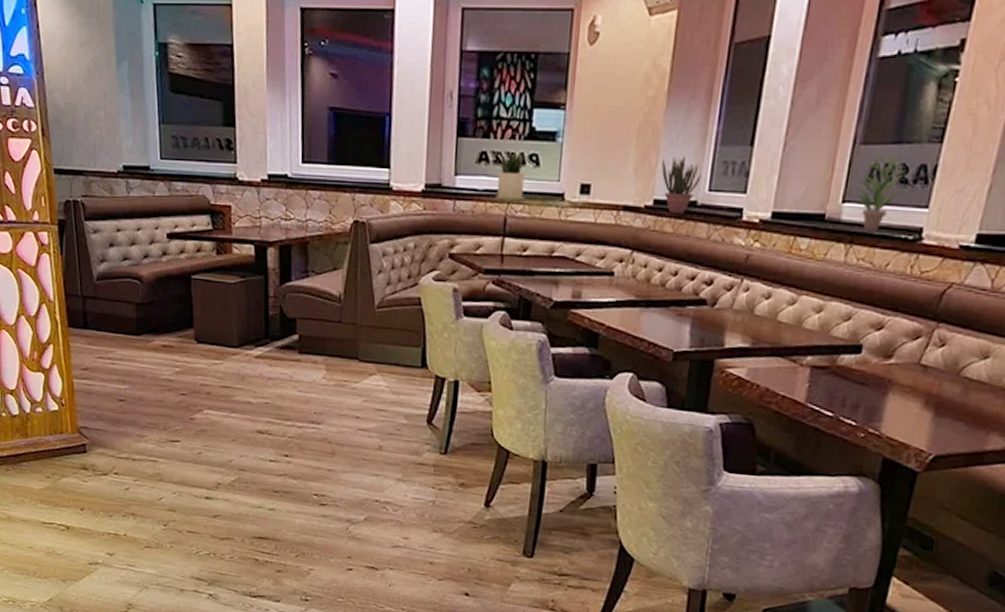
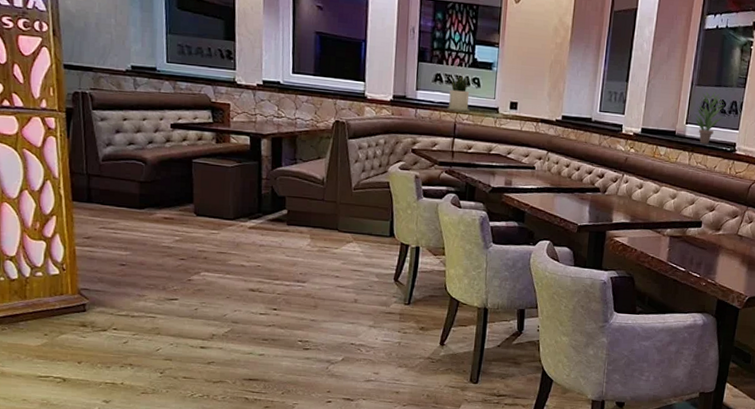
potted plant: present [662,155,702,215] -> none [567,86,594,128]

